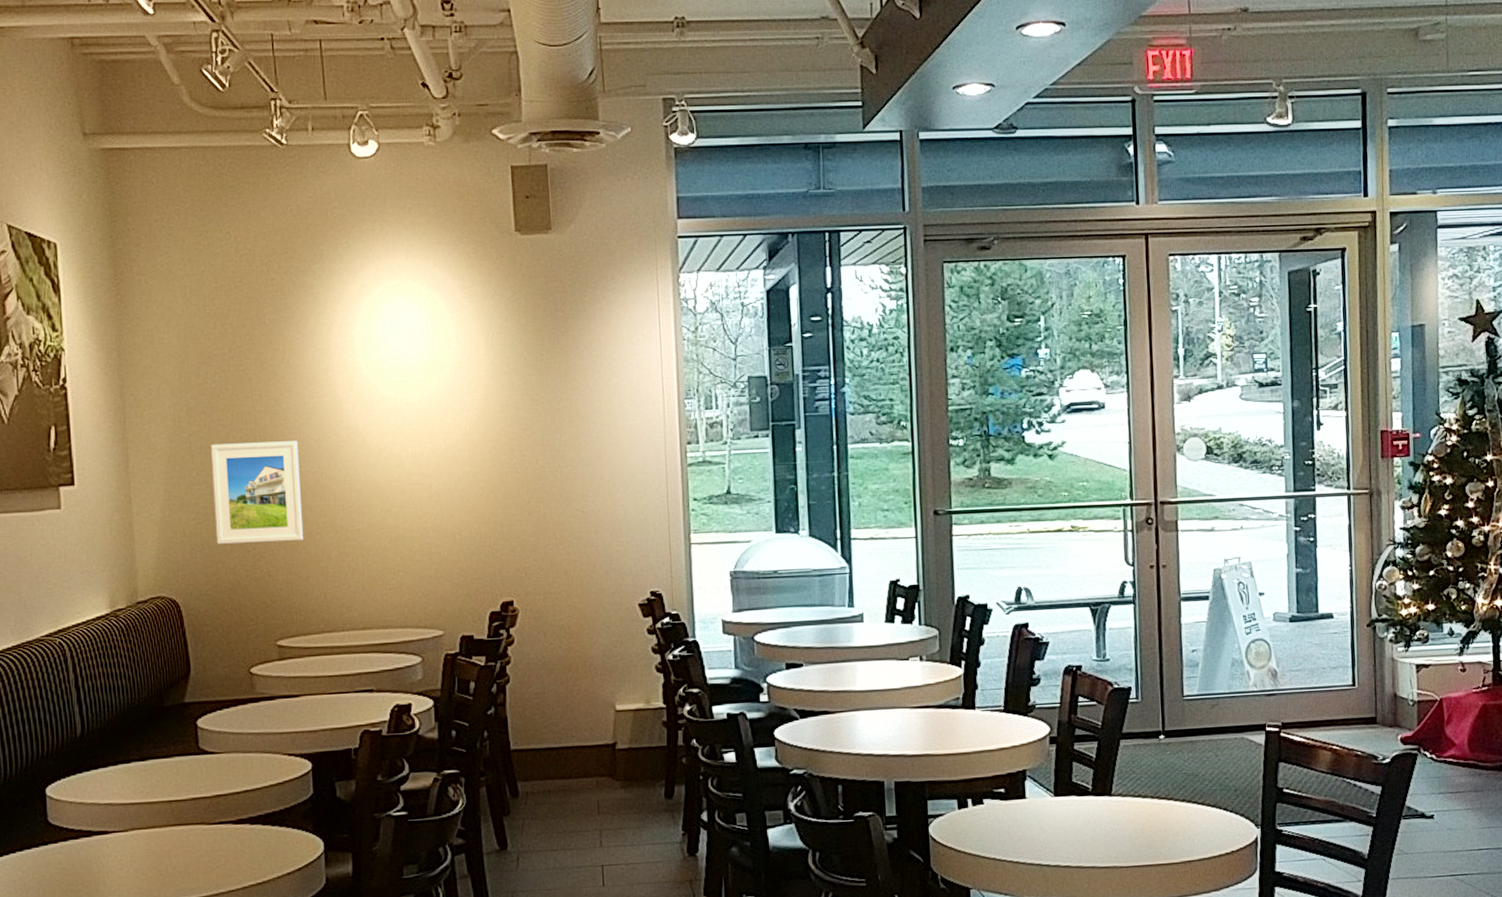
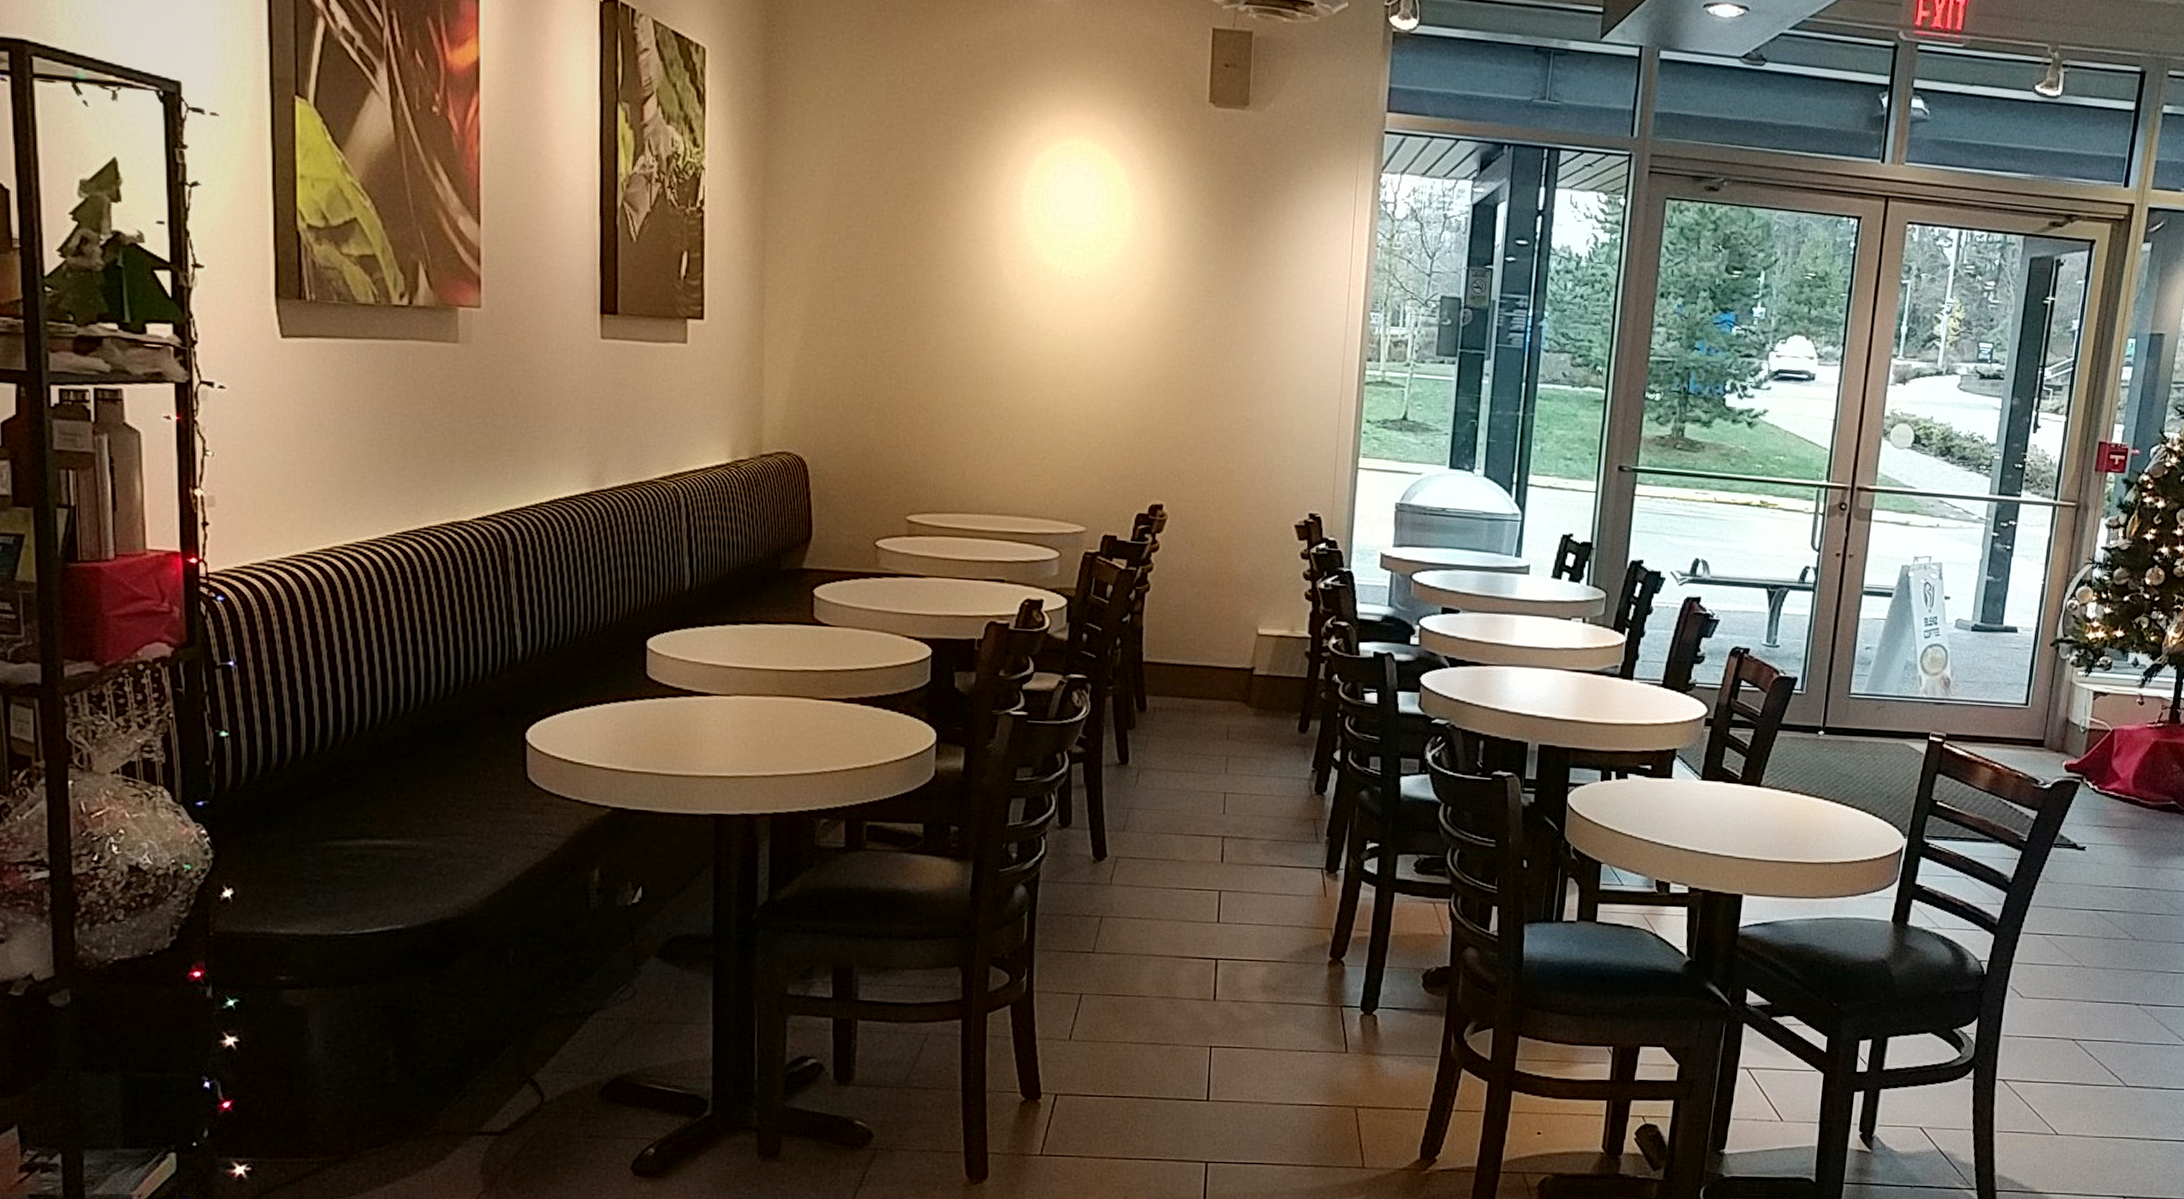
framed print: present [211,441,304,544] -> none [851,294,950,411]

